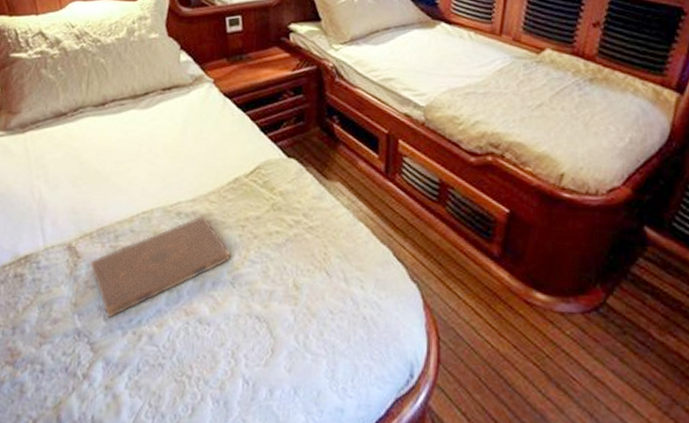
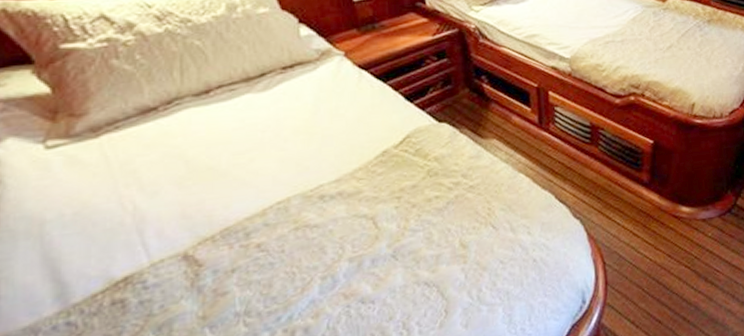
book: present [90,215,232,319] -> none [217,194,390,323]

